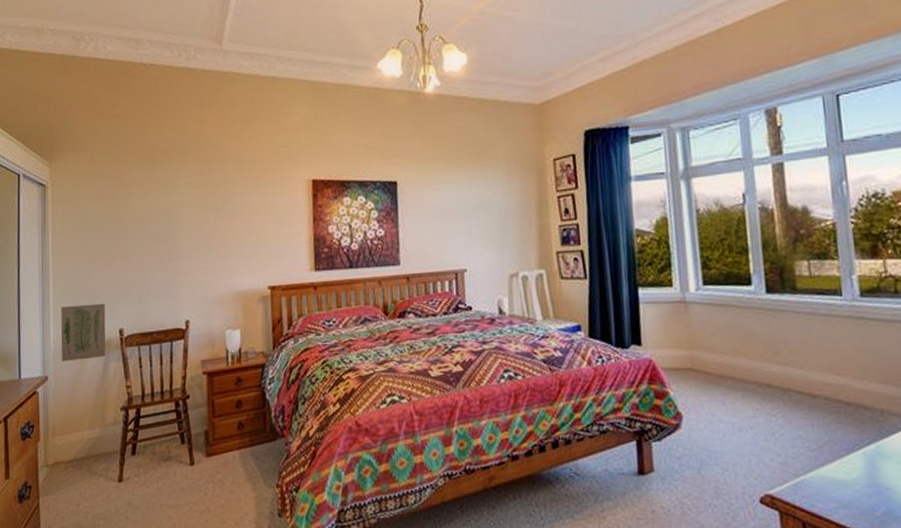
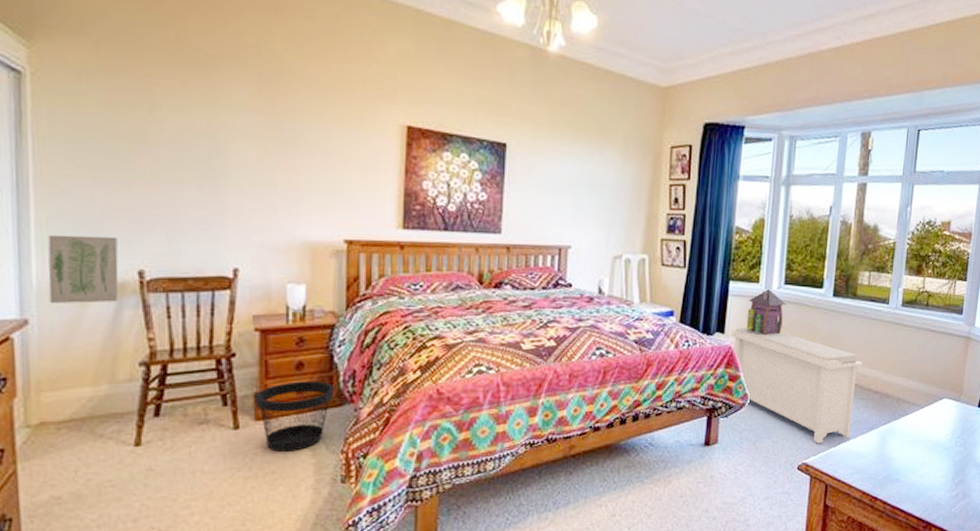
wastebasket: none [205,417,268,486] -> present [254,381,335,452]
bench: none [649,337,825,471] -> present [731,328,864,444]
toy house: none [663,292,710,345] -> present [746,289,786,336]

